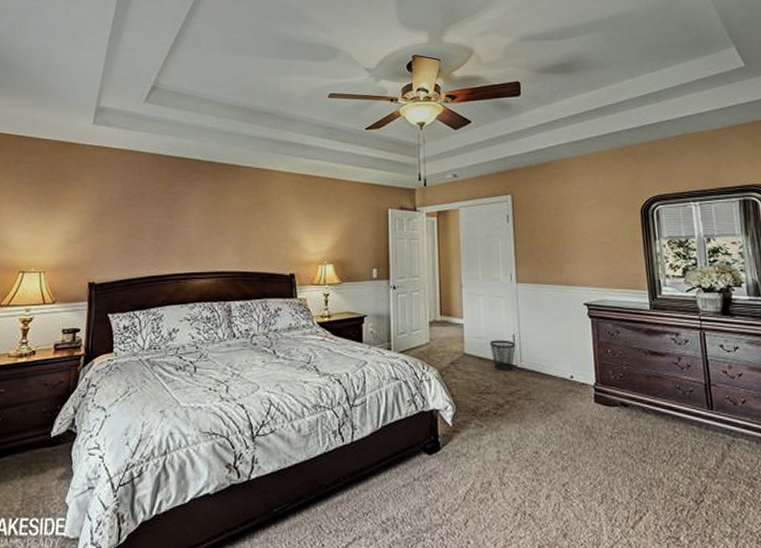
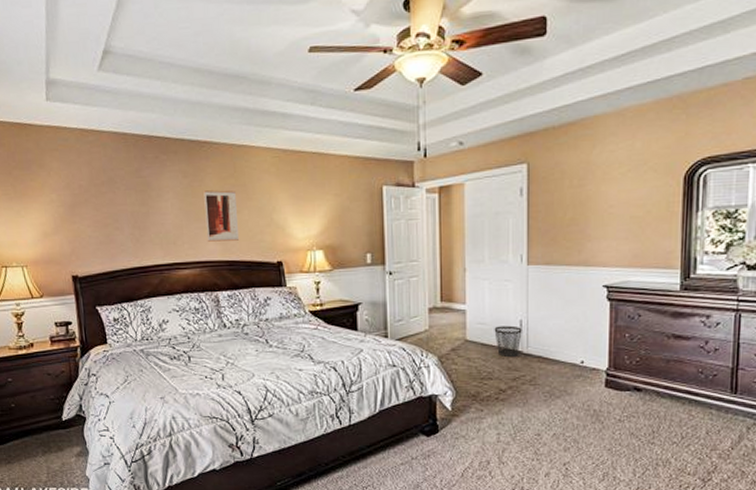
wall art: none [225,207,257,254] -> present [203,190,239,242]

